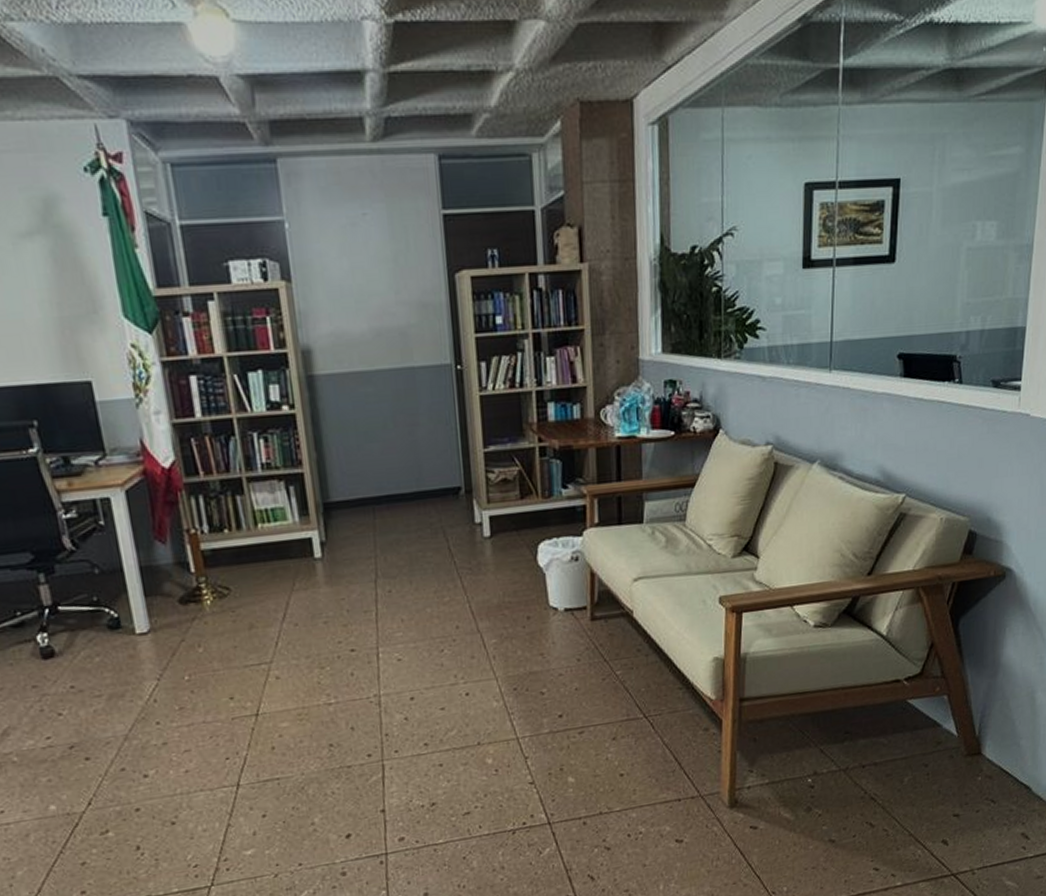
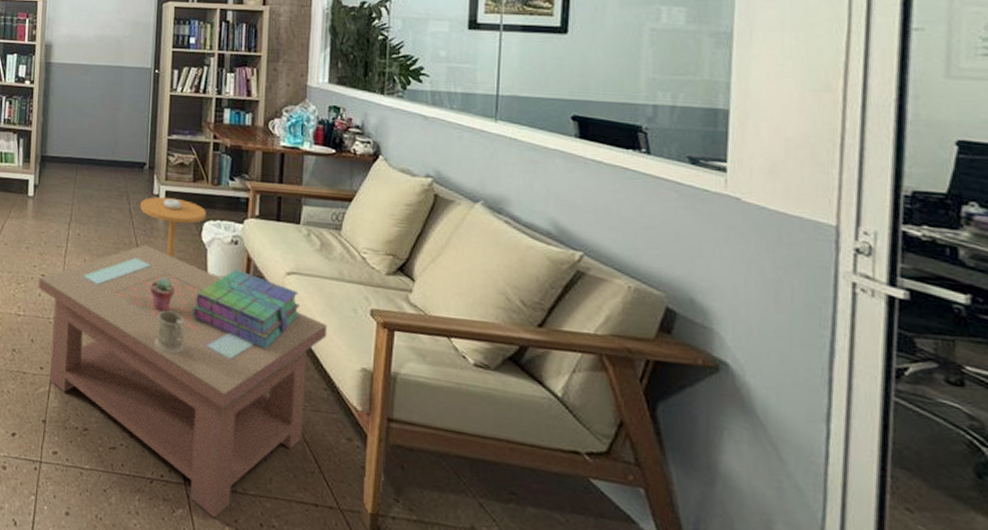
coffee table: none [347,584,679,845] -> present [38,244,328,519]
side table: none [461,522,540,593] -> present [140,197,206,258]
potted succulent: none [486,617,514,656] -> present [151,277,174,312]
mug: none [498,652,533,699] -> present [155,310,185,355]
stack of books: none [537,588,650,666] -> present [193,269,300,350]

